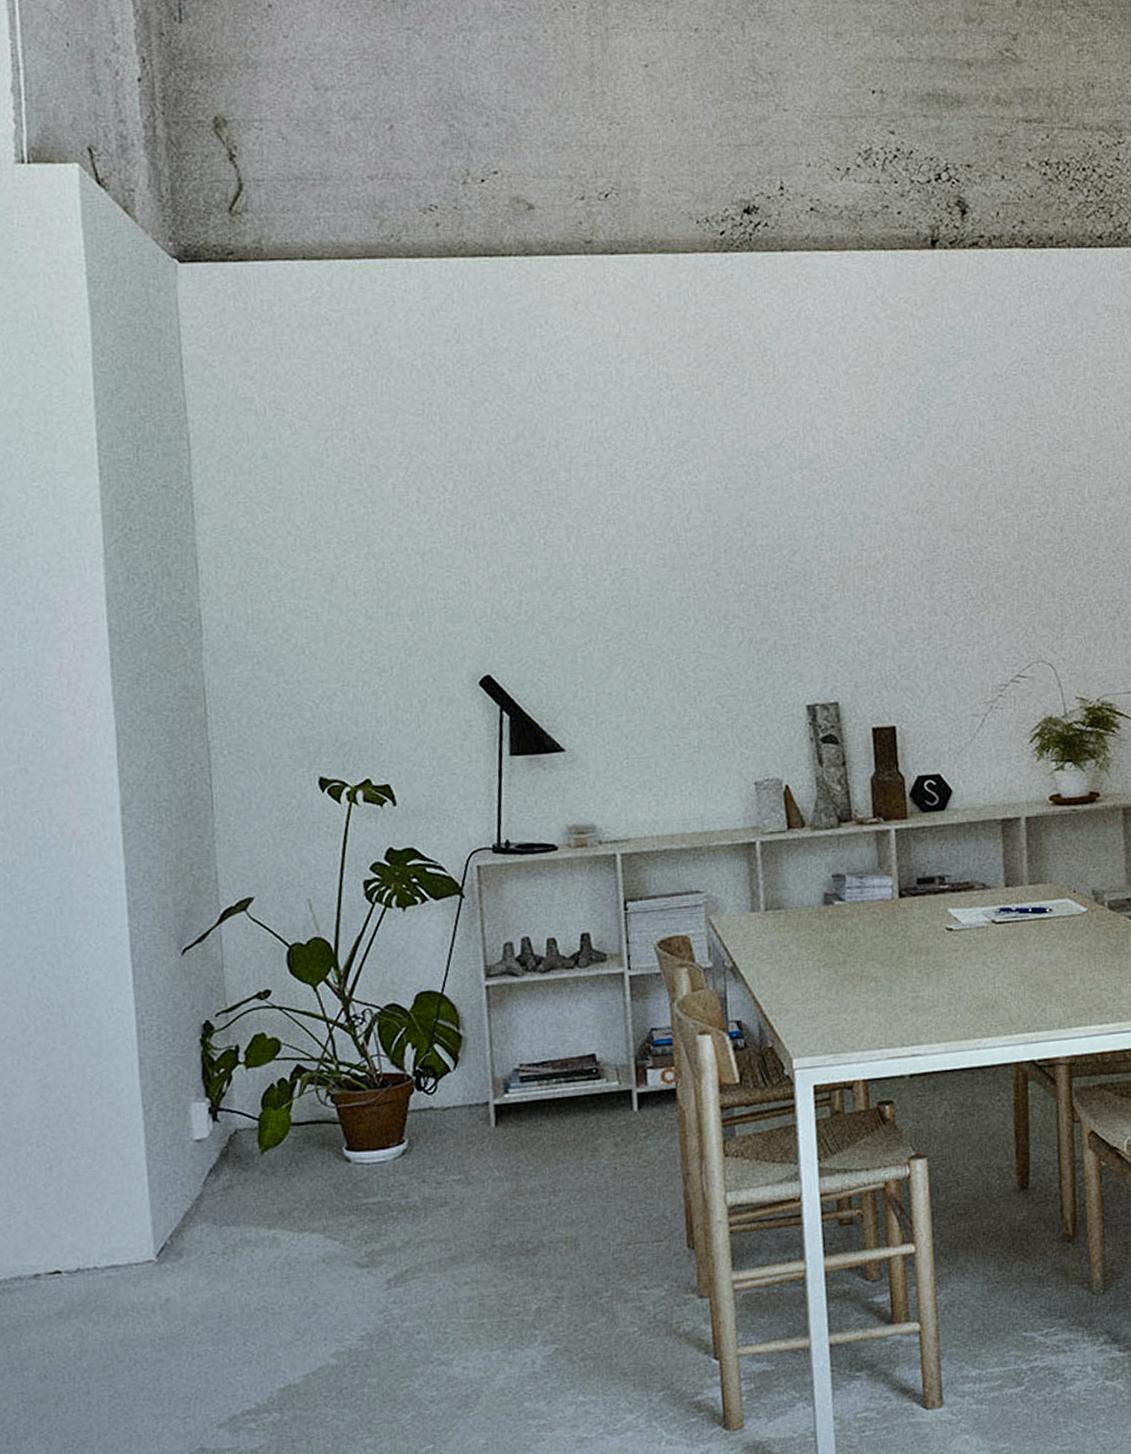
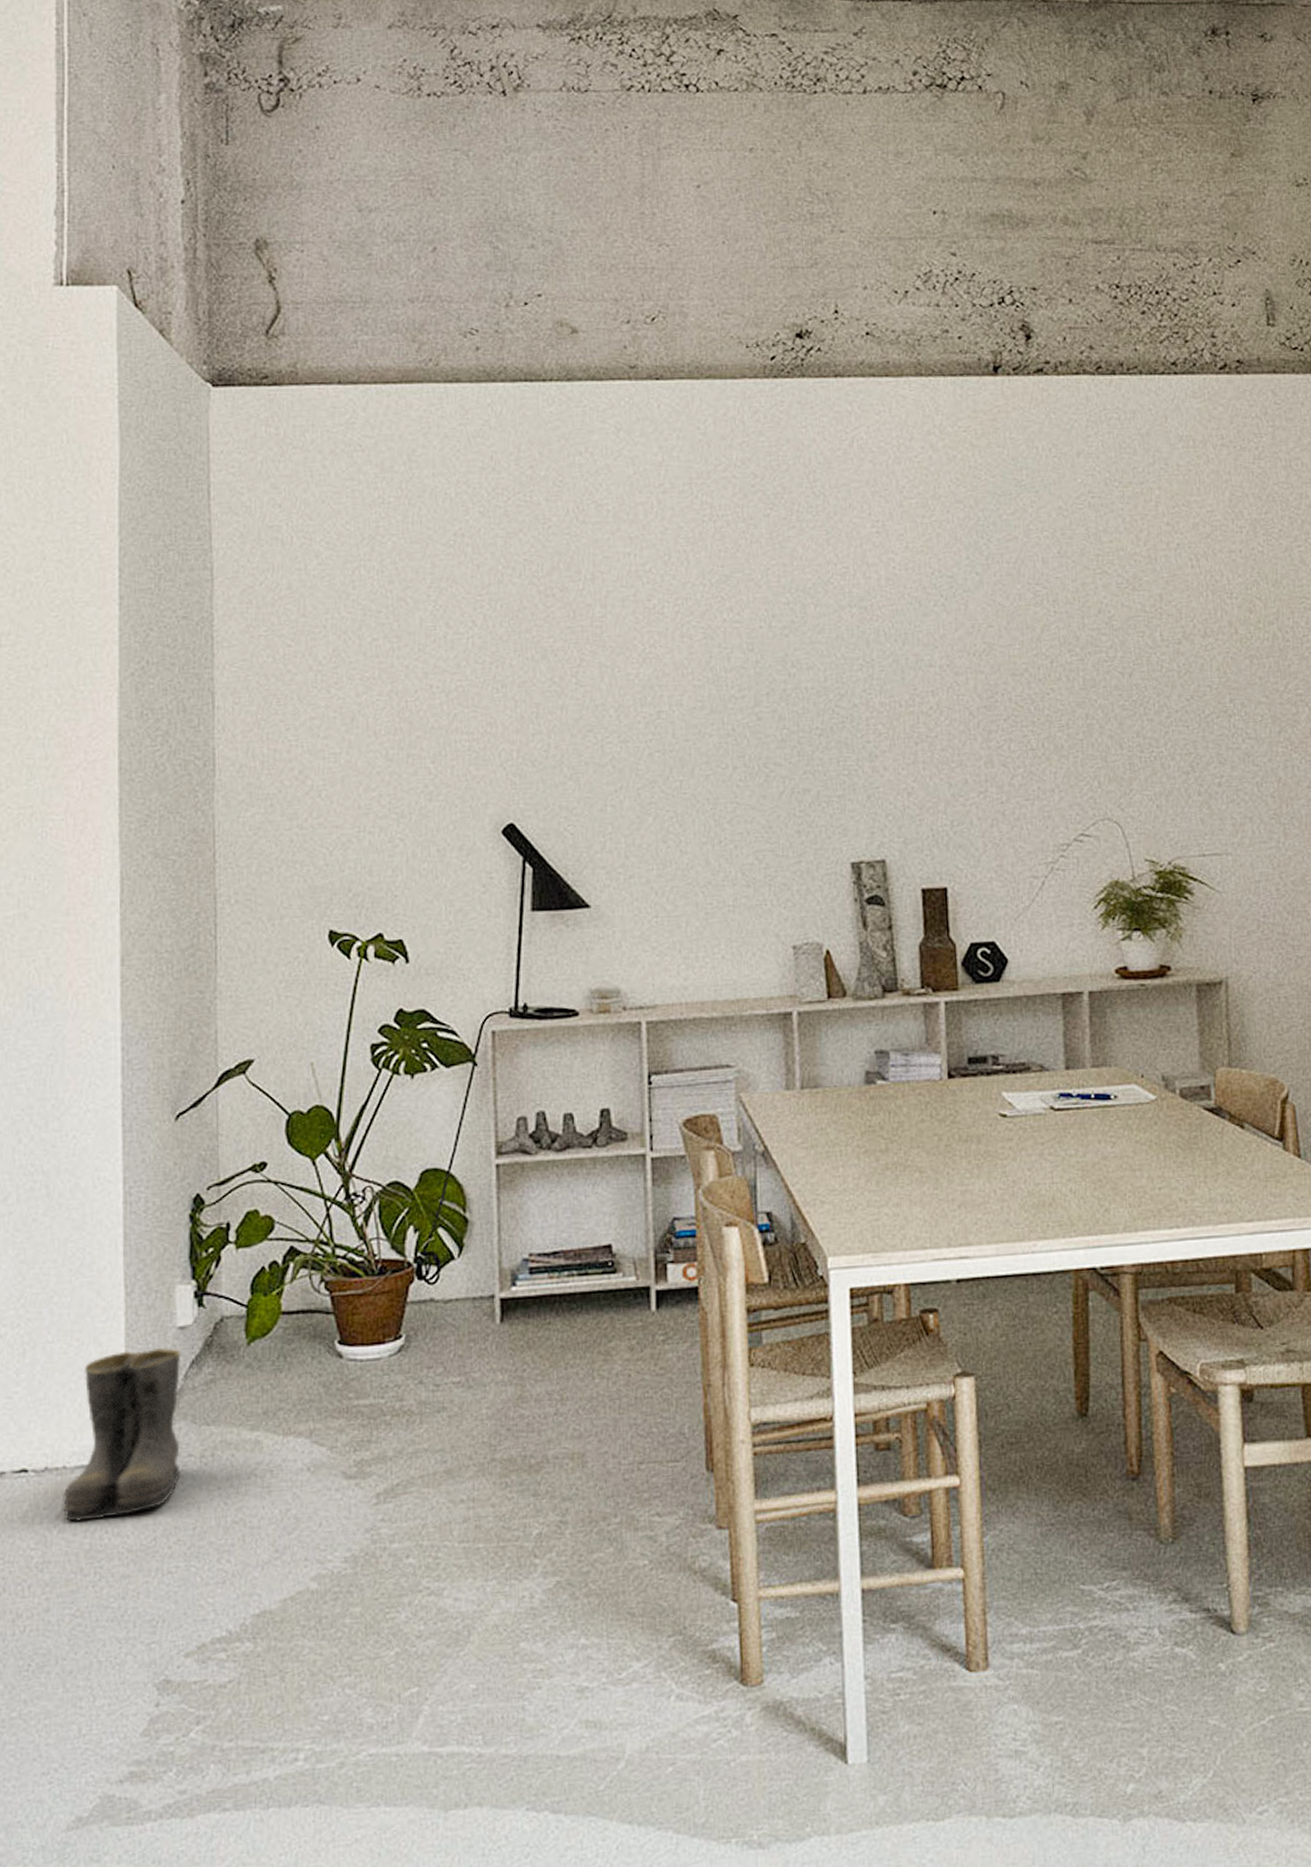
boots: none [95,1159,207,1315] -> present [62,1347,183,1522]

